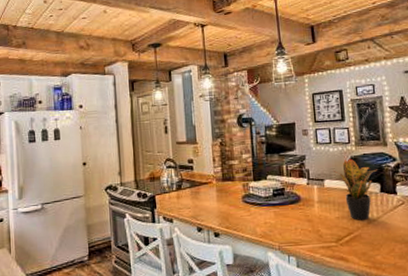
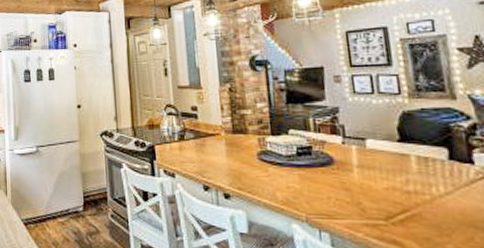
potted plant: present [334,158,378,220] -> none [379,113,443,195]

